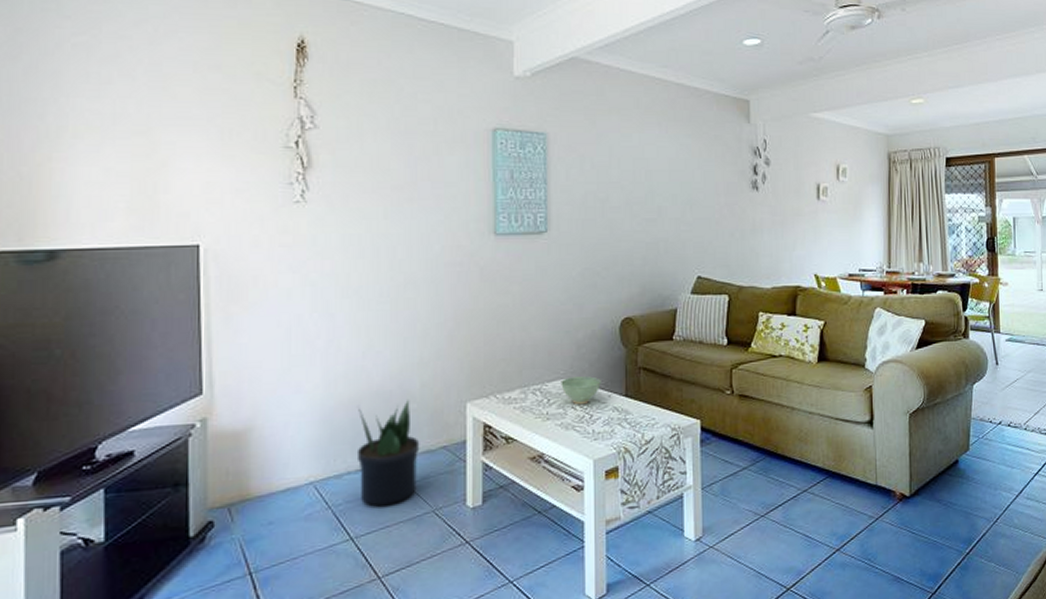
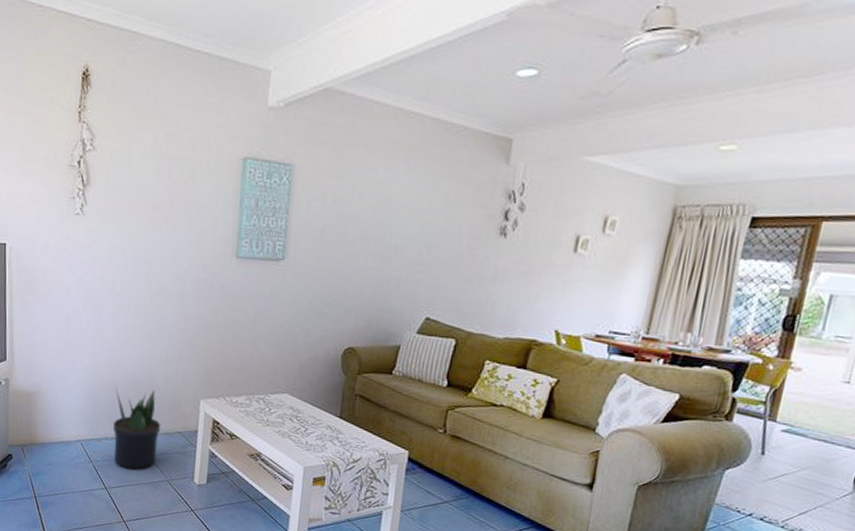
bowl: present [561,376,601,405] -> none [282,393,319,419]

